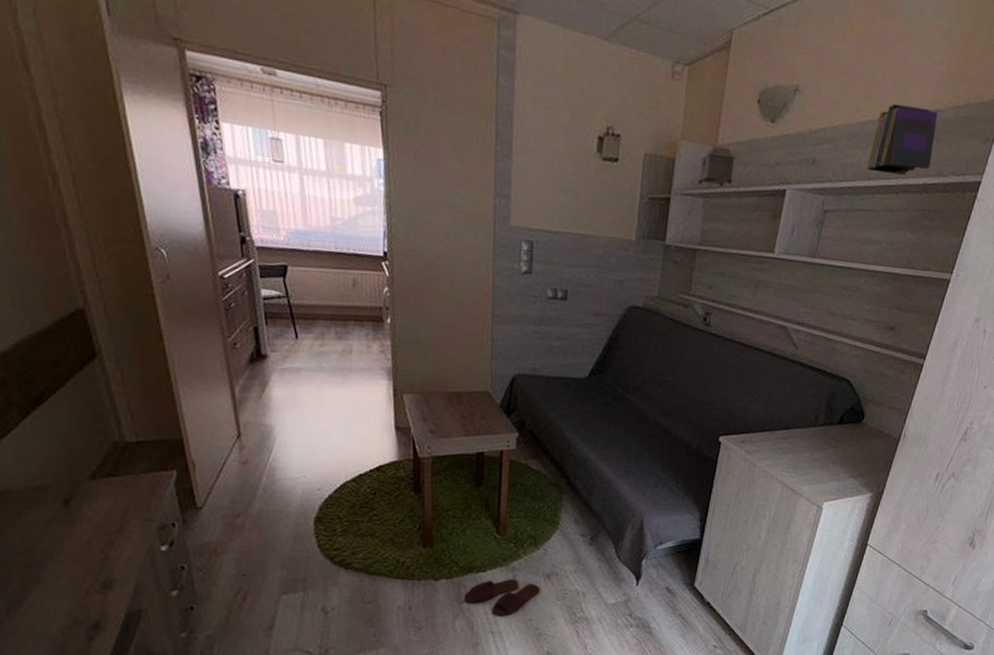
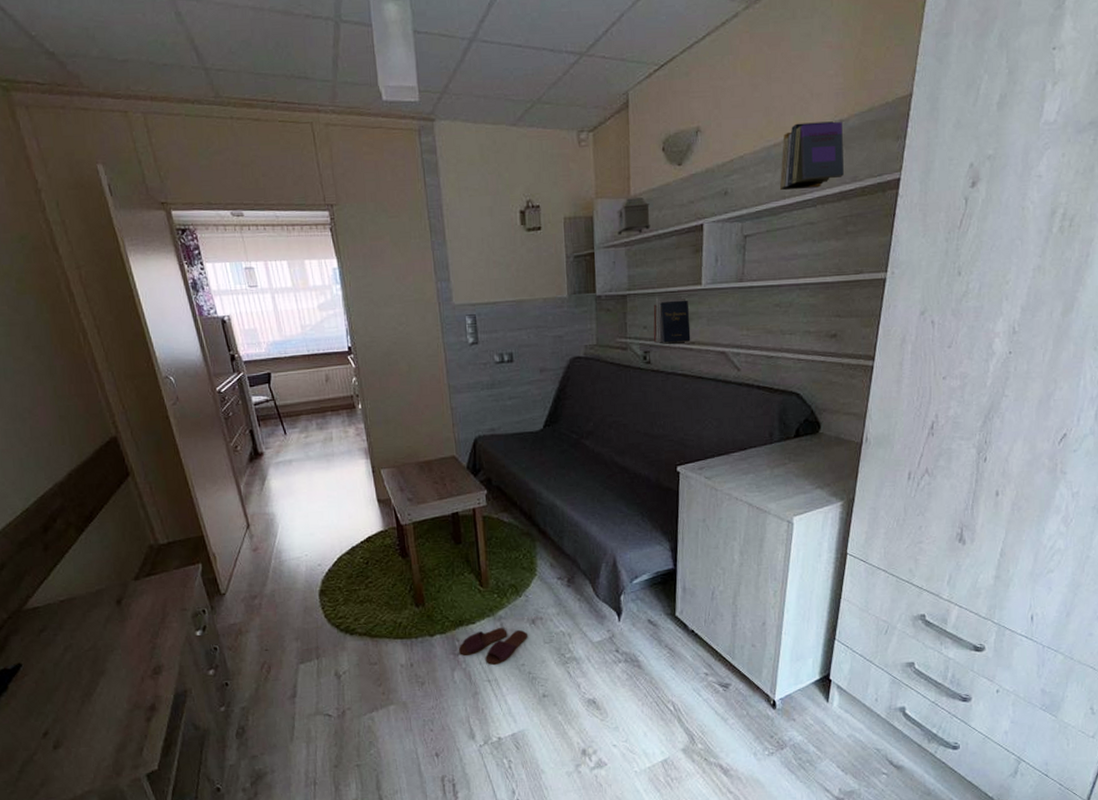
books: none [716,258,758,310] -> present [653,296,691,344]

